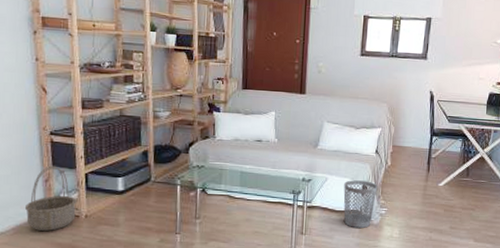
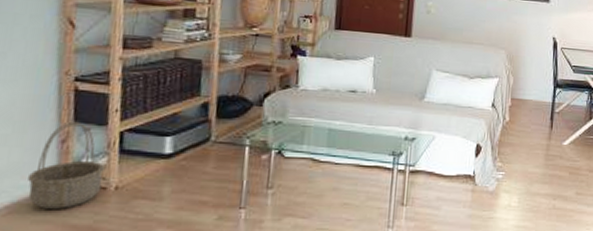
wastebasket: present [343,180,378,228] -> none [453,138,494,196]

